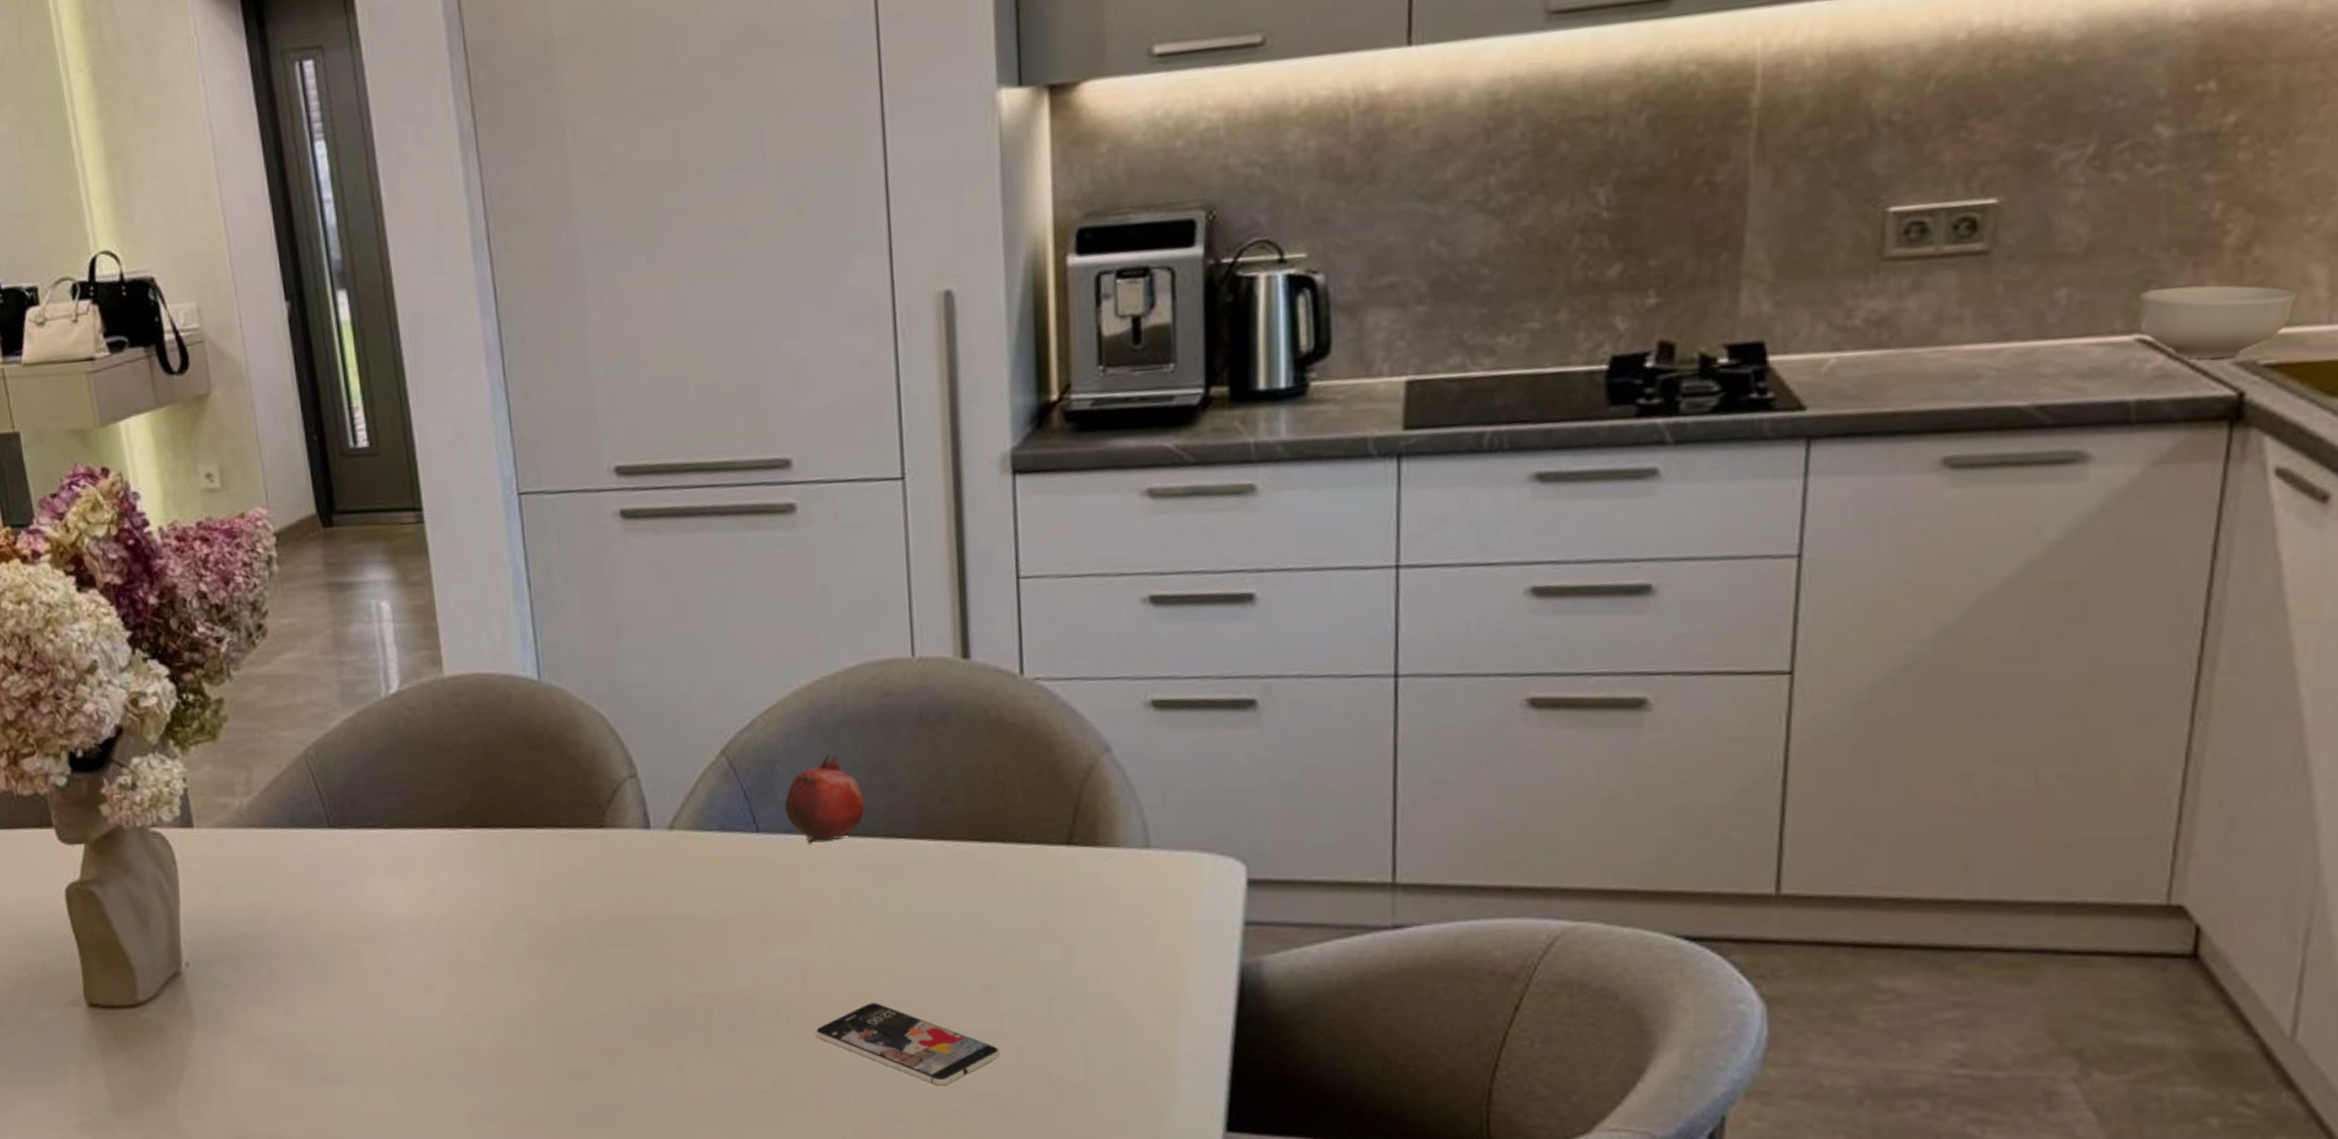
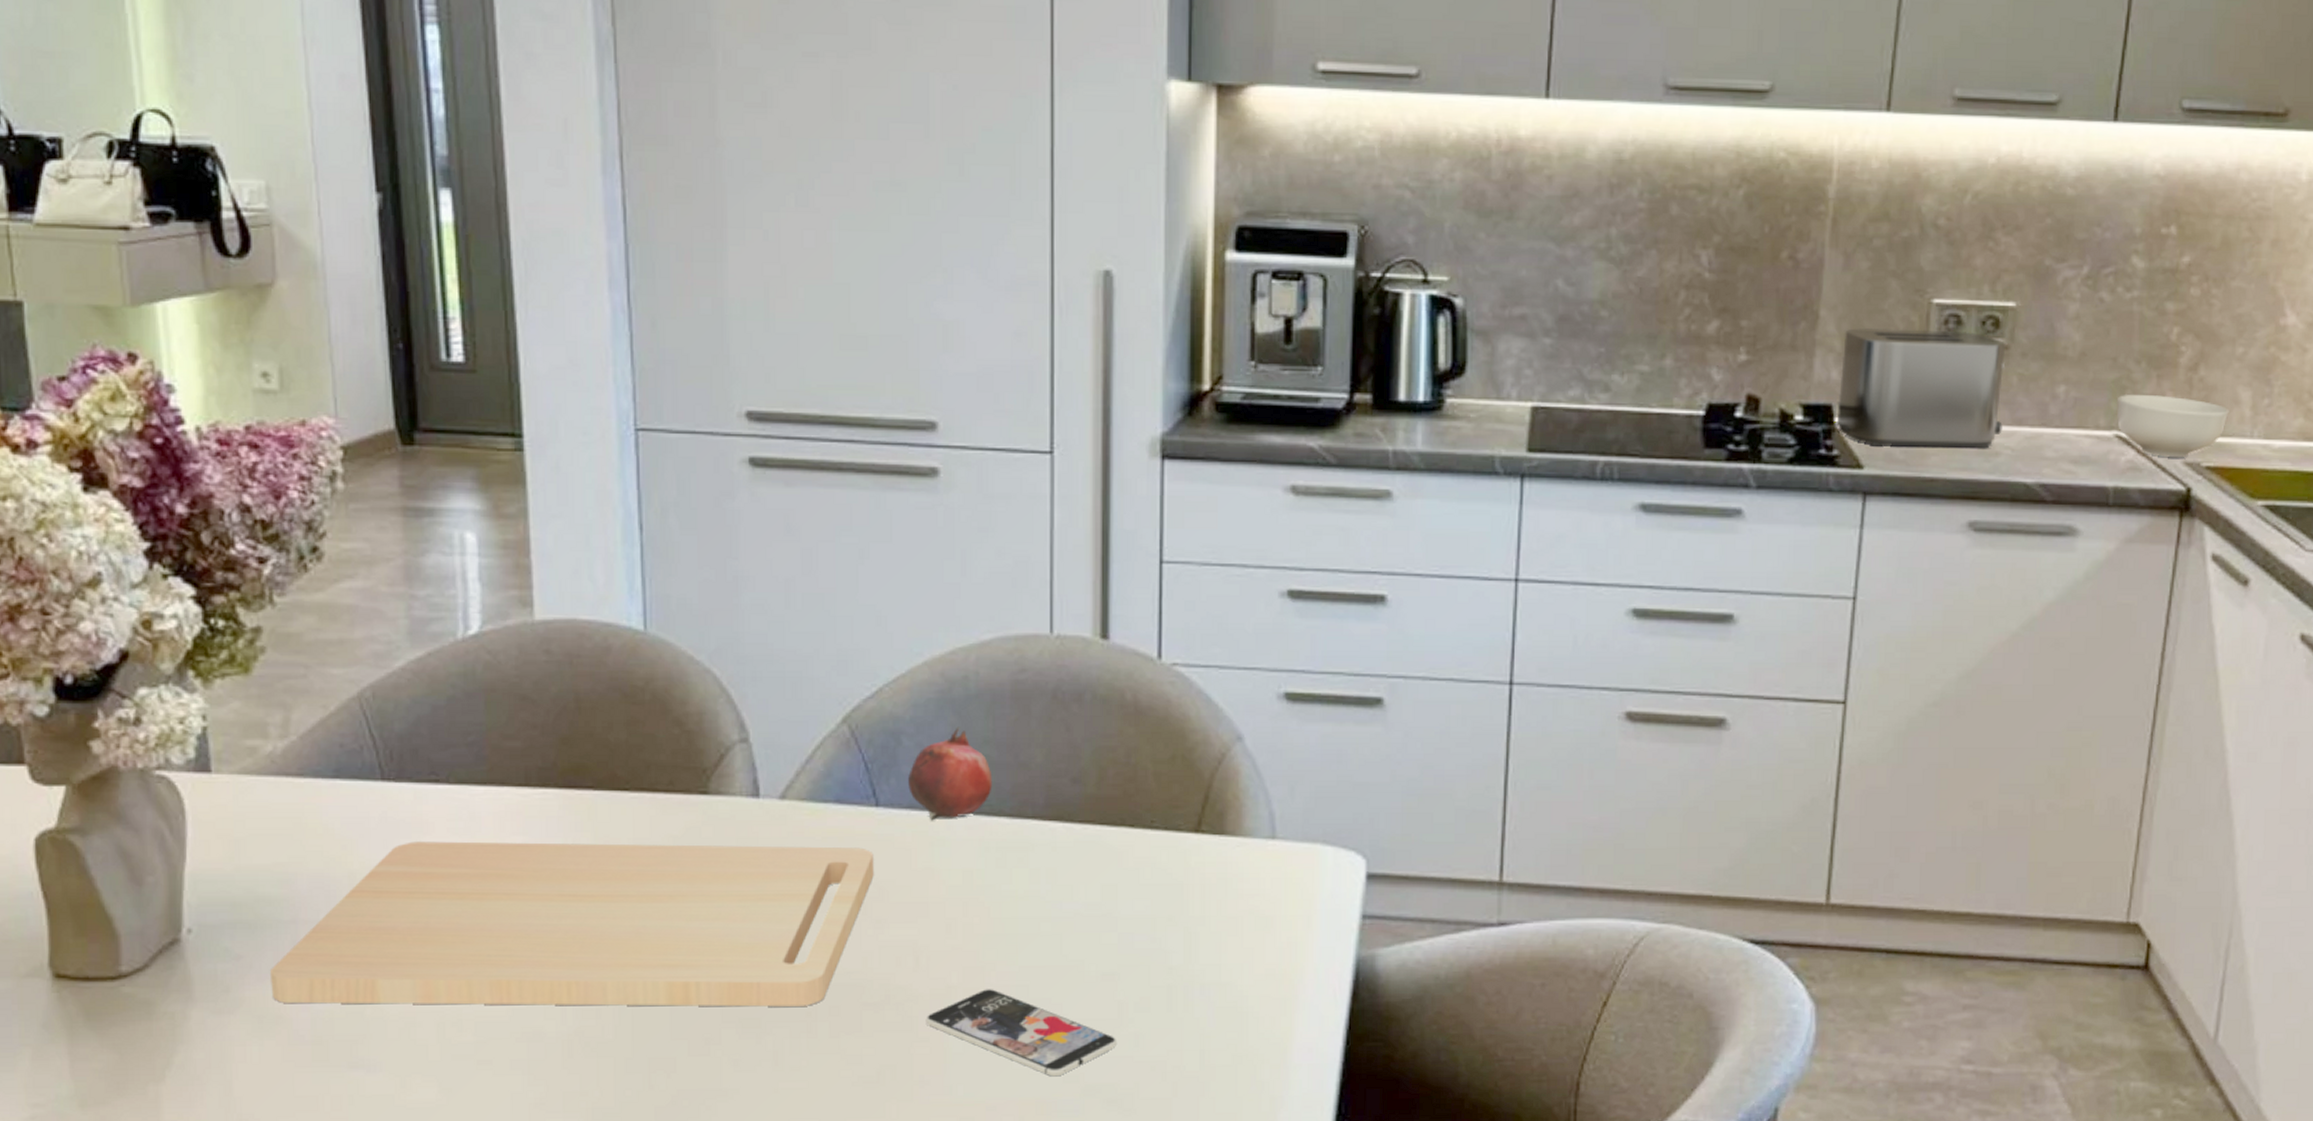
cutting board: none [252,872,759,1026] -> present [269,841,874,1007]
toaster: none [1770,240,1987,384] -> present [1836,328,2006,449]

